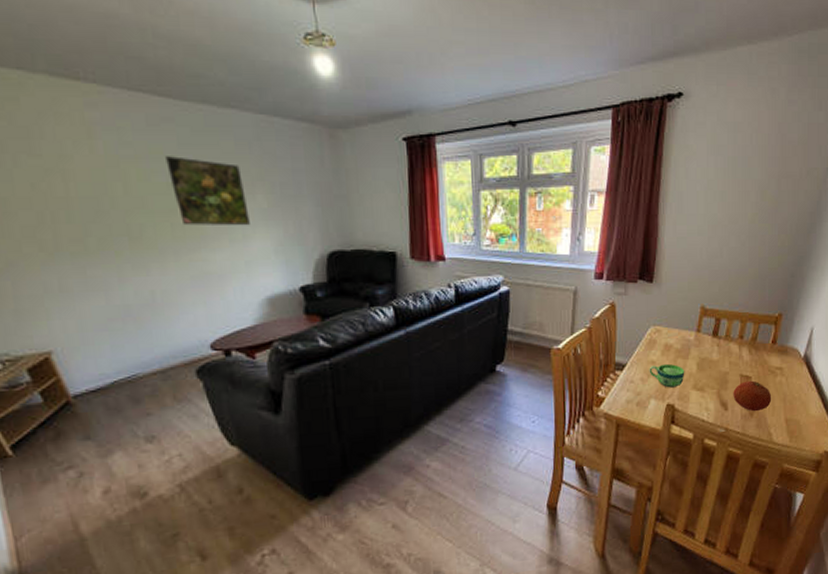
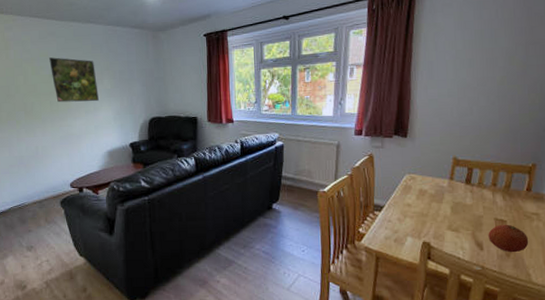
cup: present [649,363,685,388] -> none [405,206,440,228]

